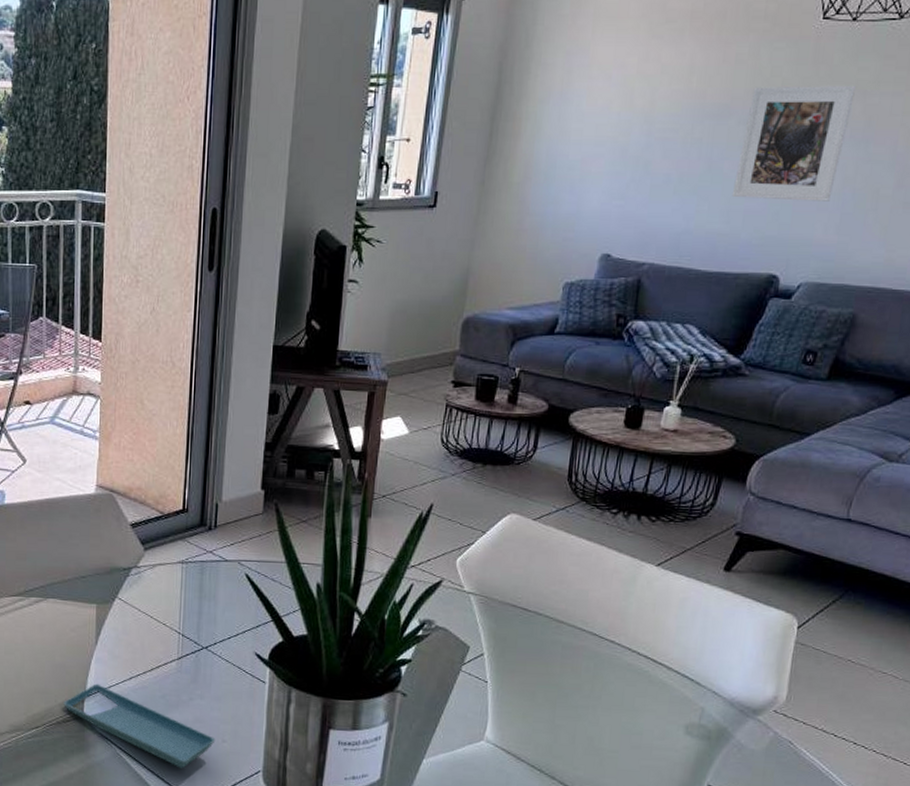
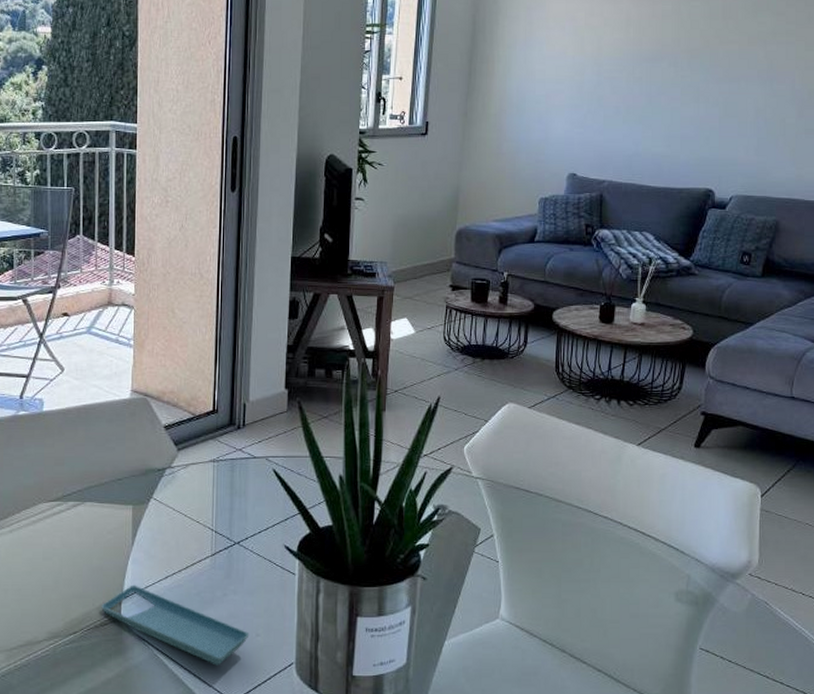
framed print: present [731,85,857,202] -> none [670,35,758,129]

